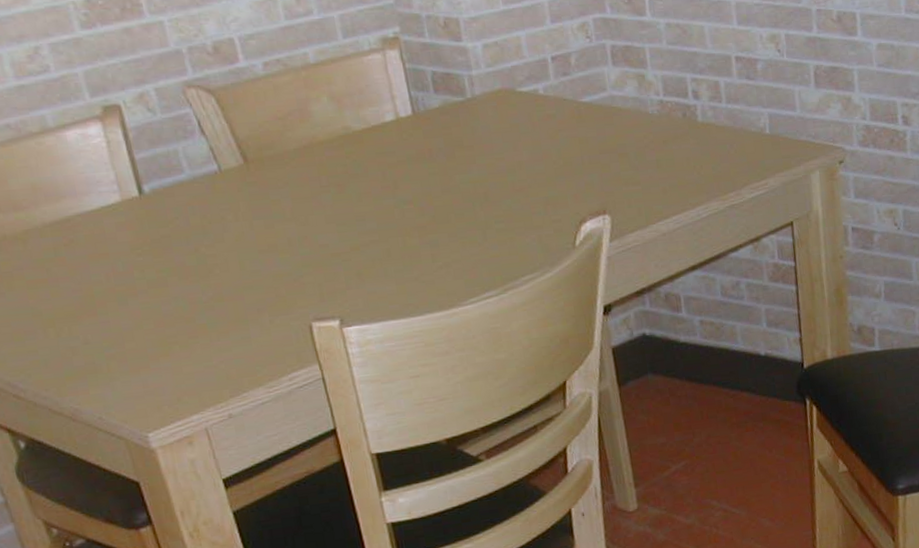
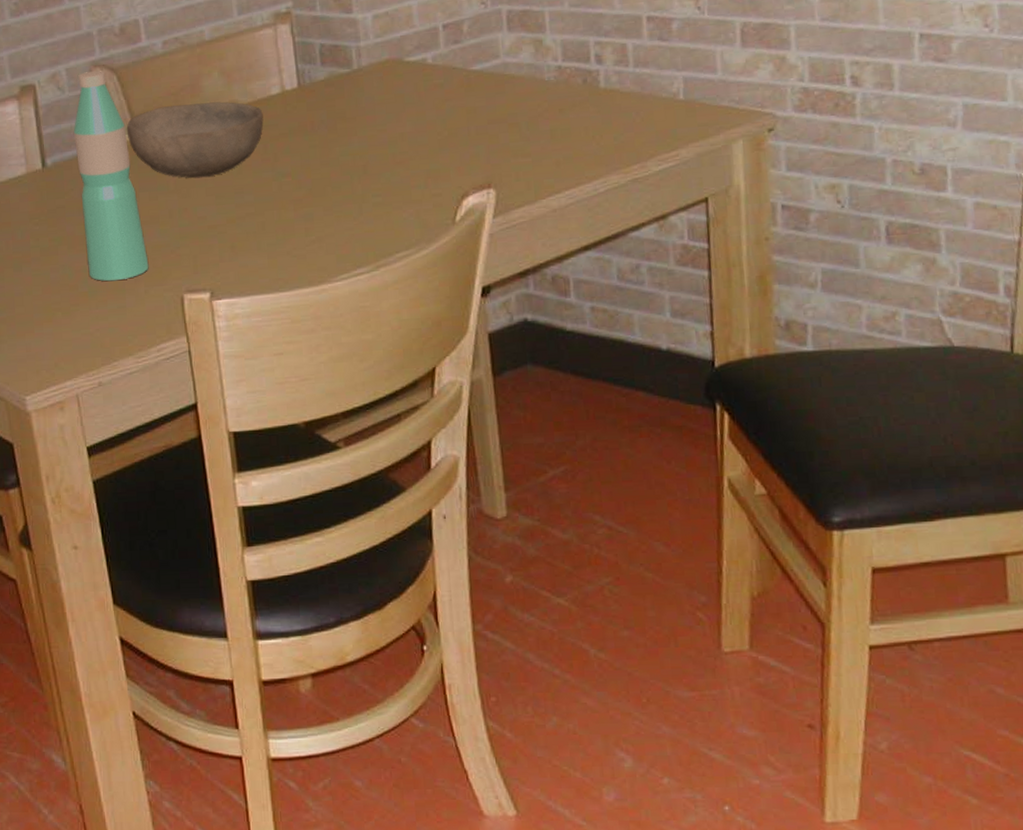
water bottle: none [170,92,272,312] -> present [73,70,149,281]
bowl: none [231,127,380,206] -> present [126,101,264,179]

